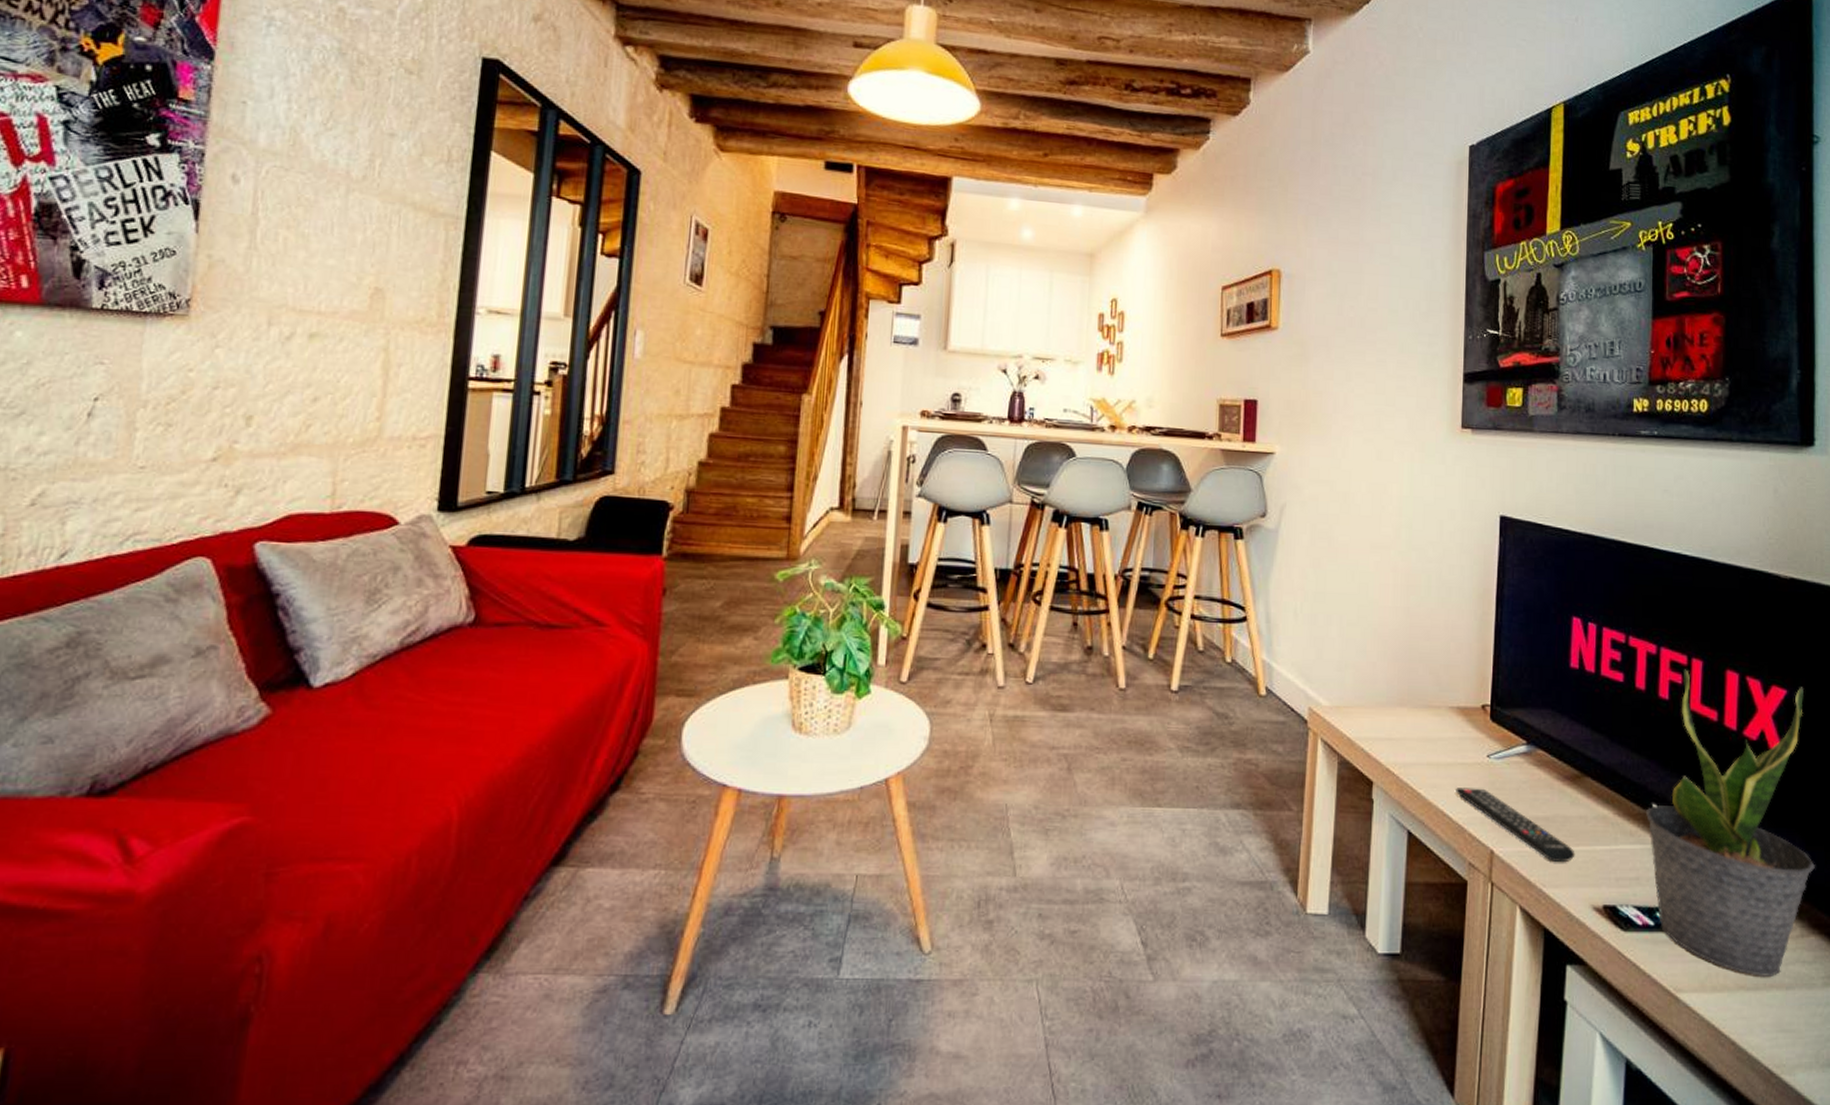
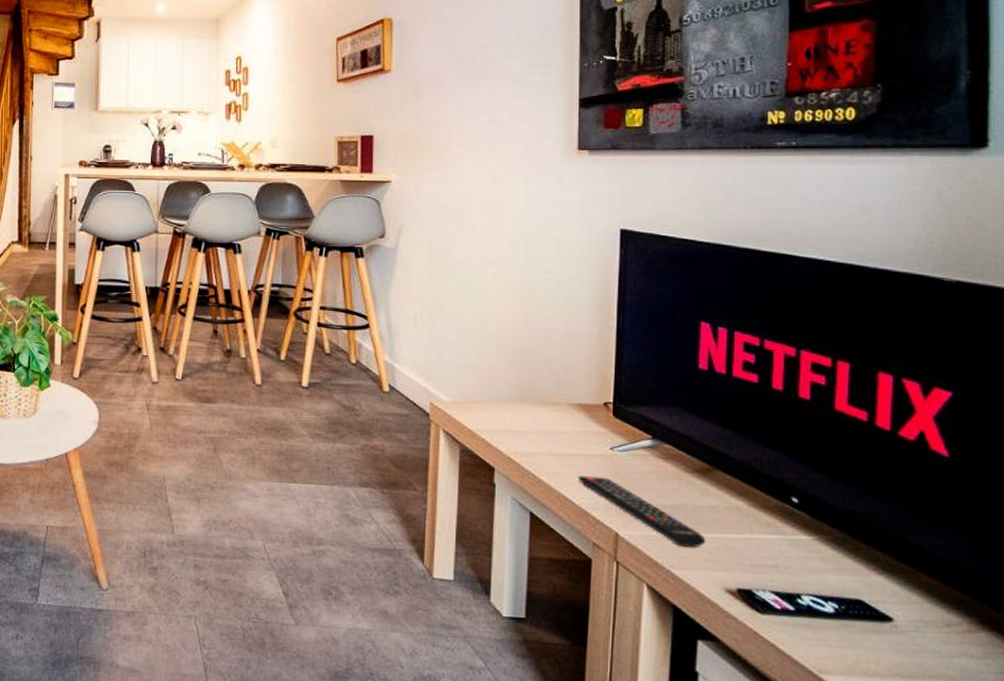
potted plant: present [1646,669,1816,978] -> none [785,371,987,668]

